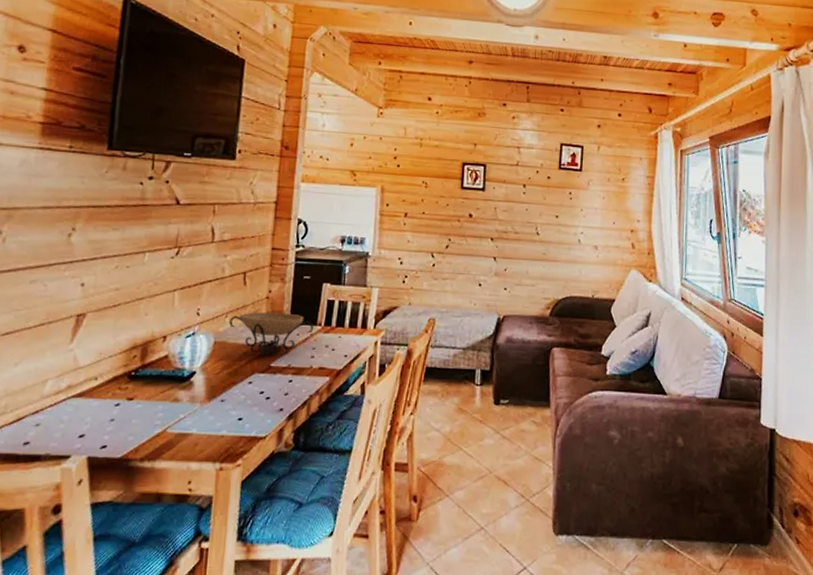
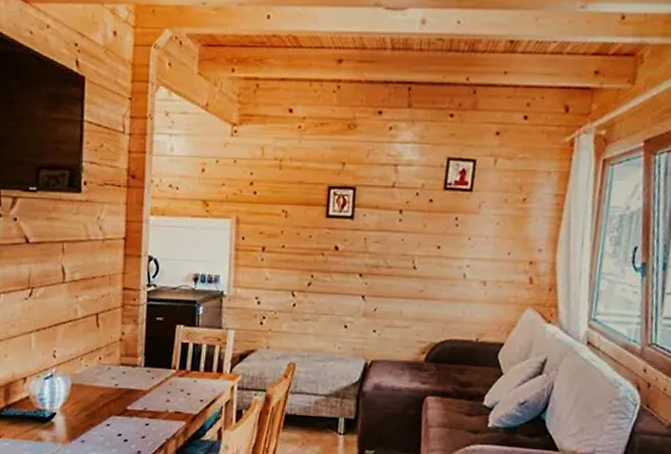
decorative bowl: present [229,312,314,356] -> none [85,354,169,399]

